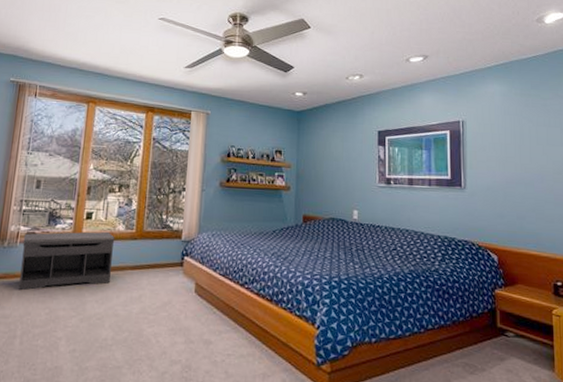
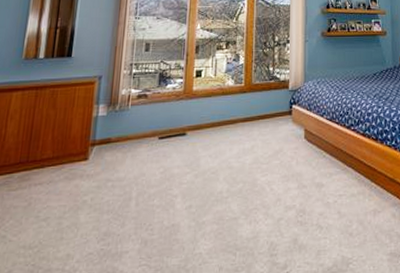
bench: present [18,231,115,291] -> none [132,87,225,153]

